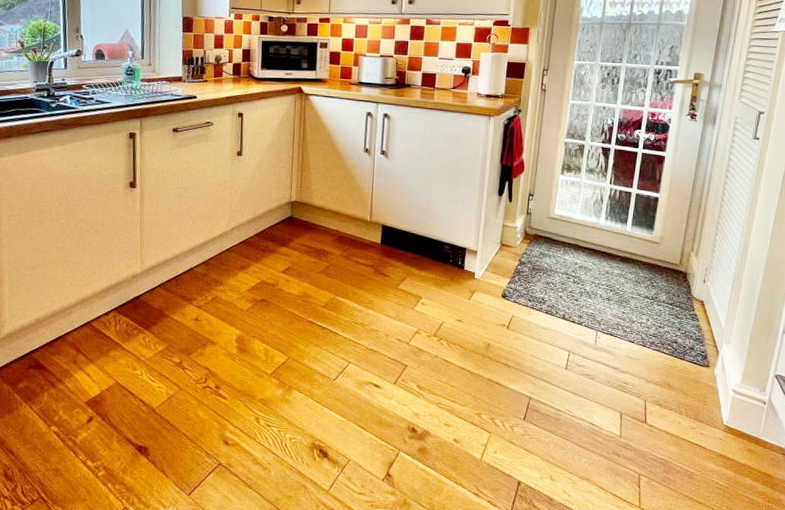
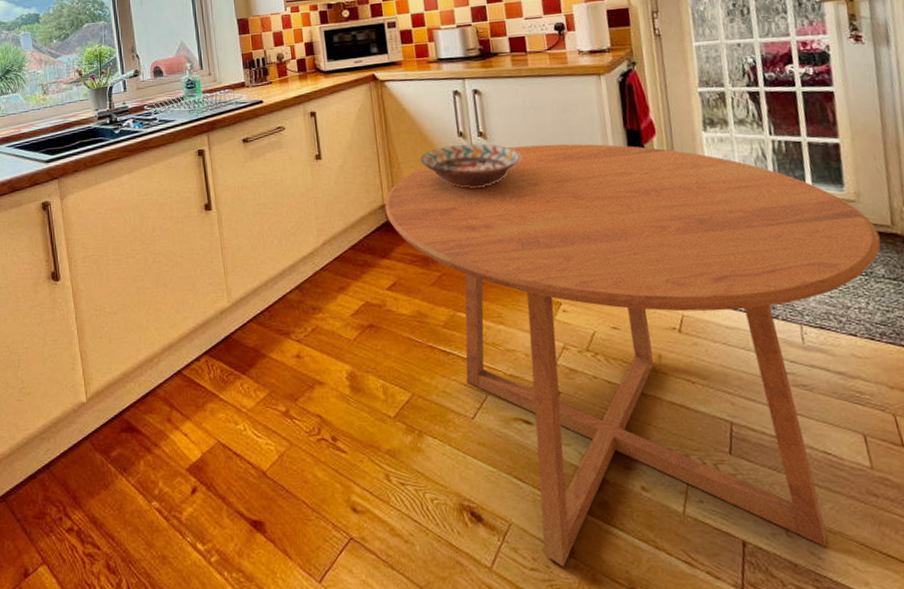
dining table: none [291,167,669,493] -> present [384,144,881,567]
decorative bowl: none [329,159,413,197] -> present [420,143,521,188]

